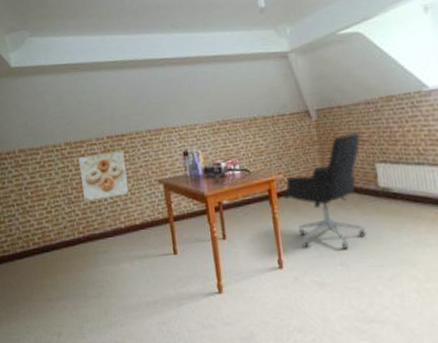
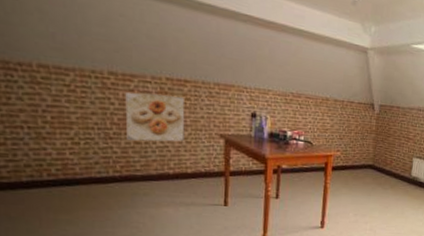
office chair: present [283,132,366,249] -> none [337,130,408,219]

